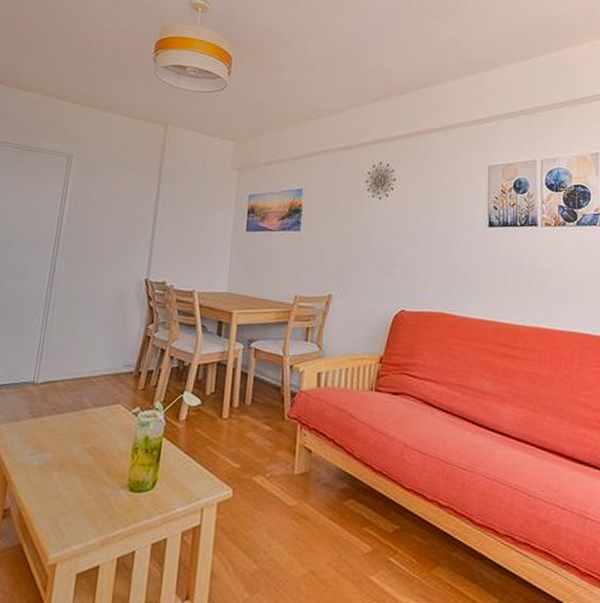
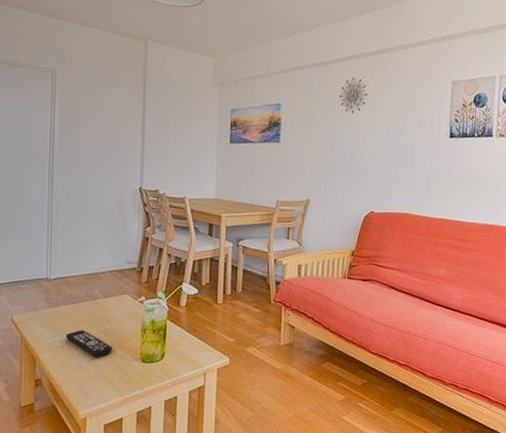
remote control: none [45,447,97,484] -> present [65,330,113,358]

